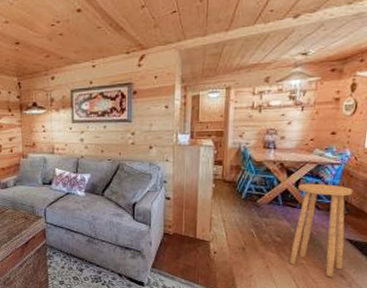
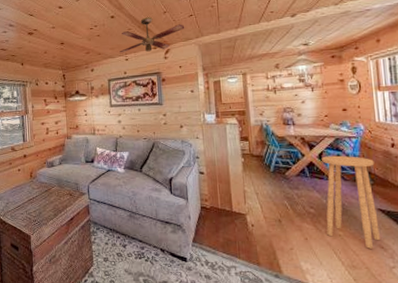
ceiling fan: none [86,12,166,58] -> present [119,17,185,53]

